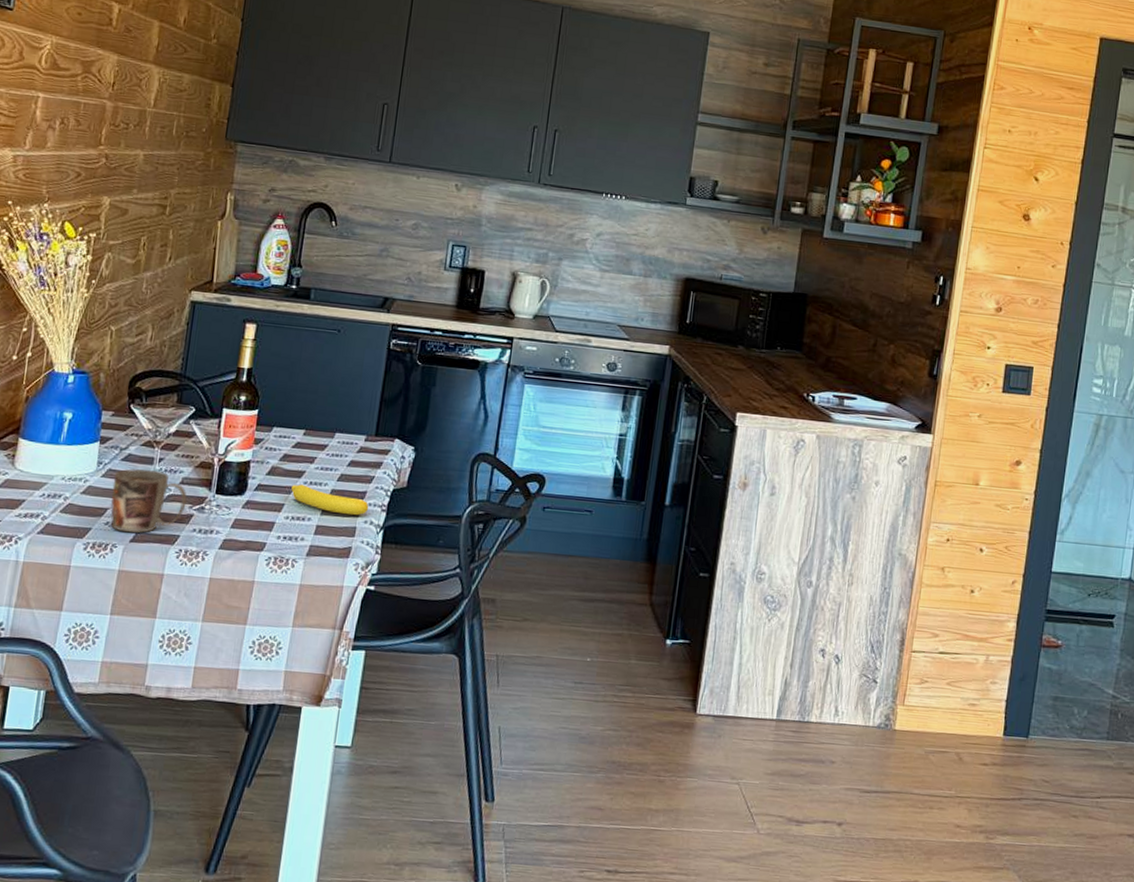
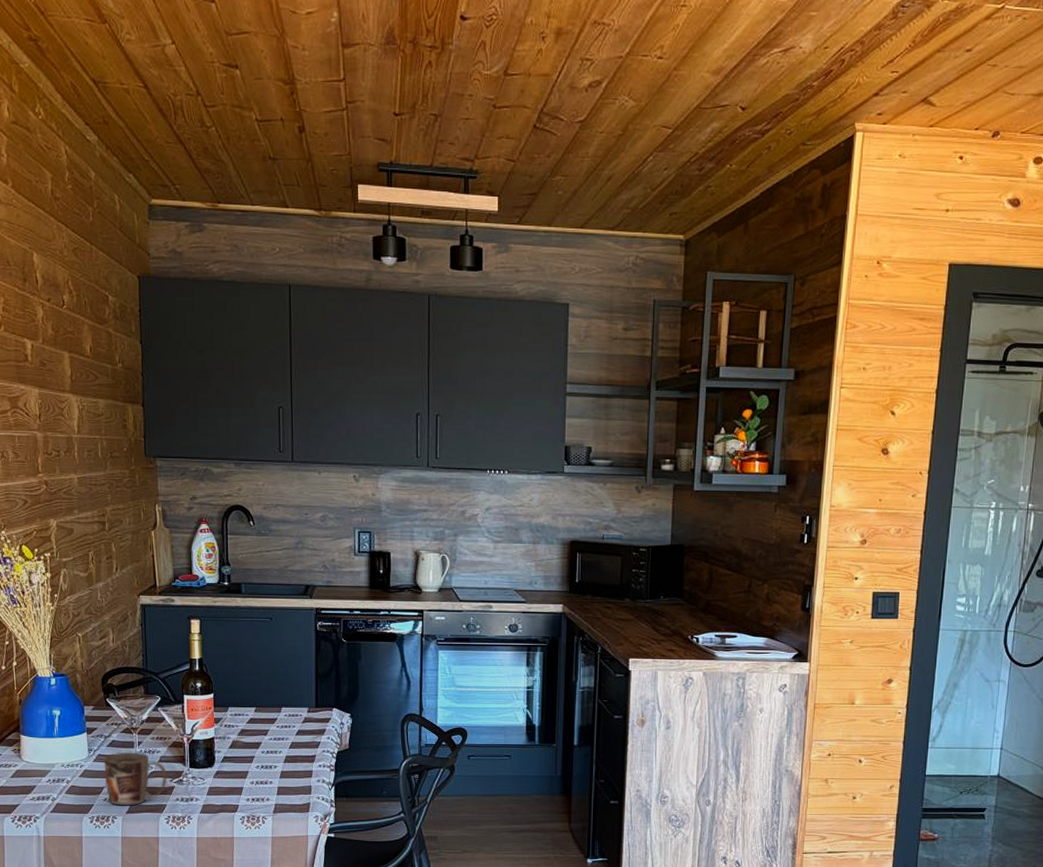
banana: present [291,484,369,516] -> none [252,754,320,776]

